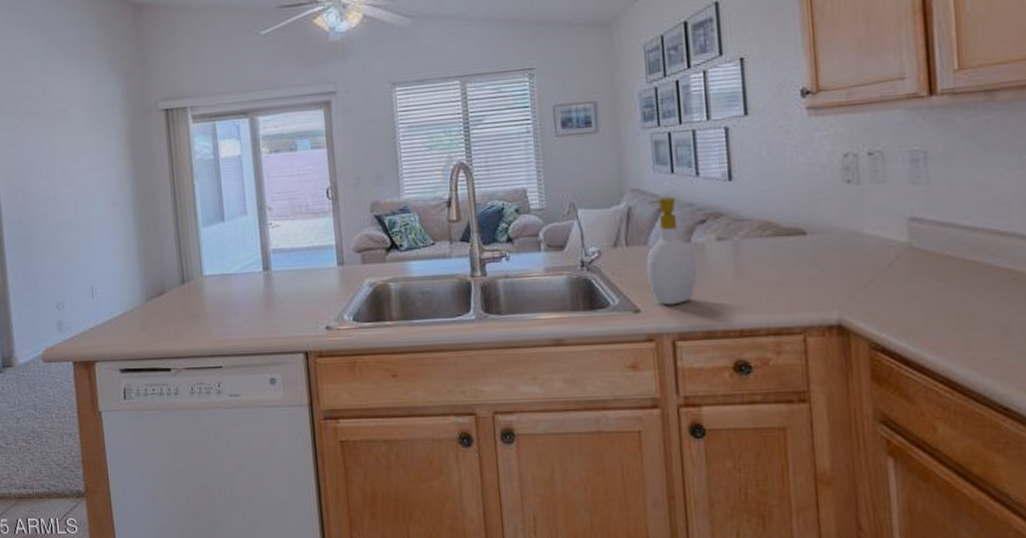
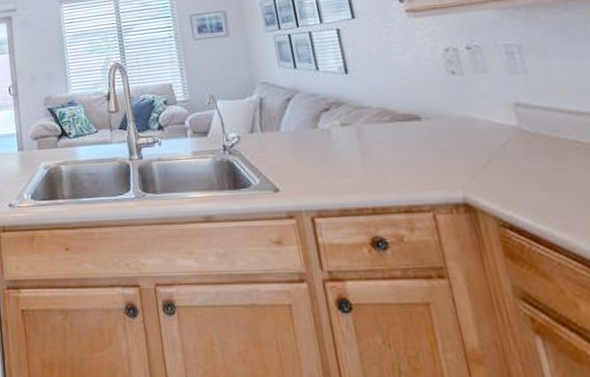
soap bottle: present [646,197,697,306] -> none [278,89,328,185]

